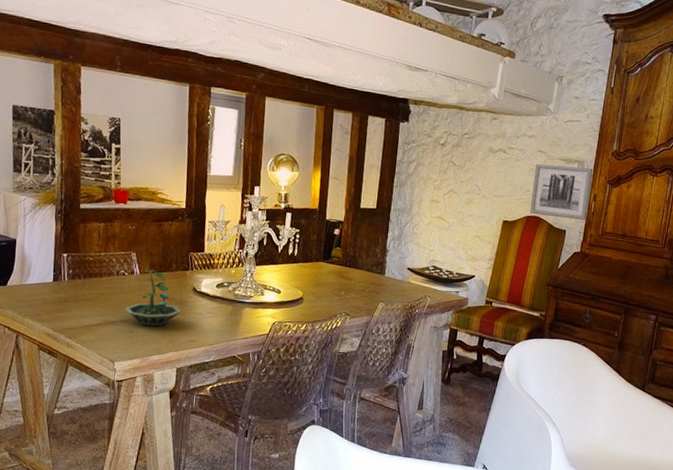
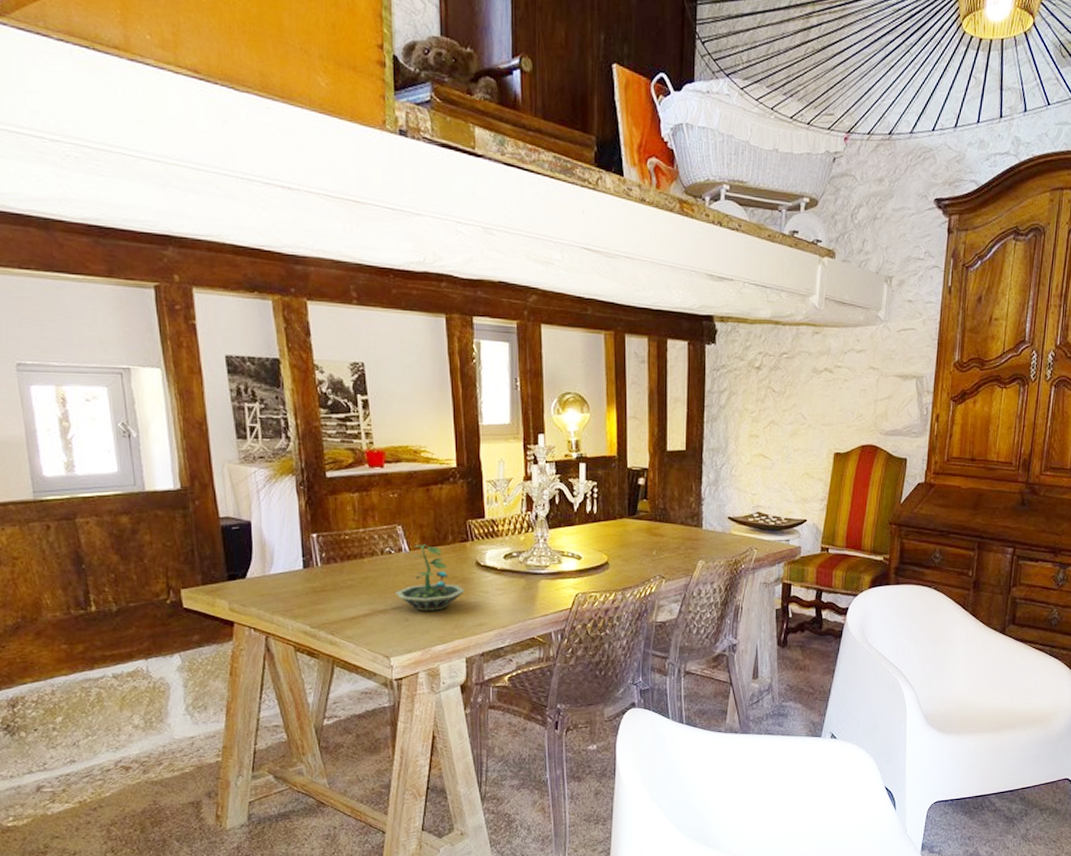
wall art: present [530,164,594,220] -> none [864,383,934,445]

